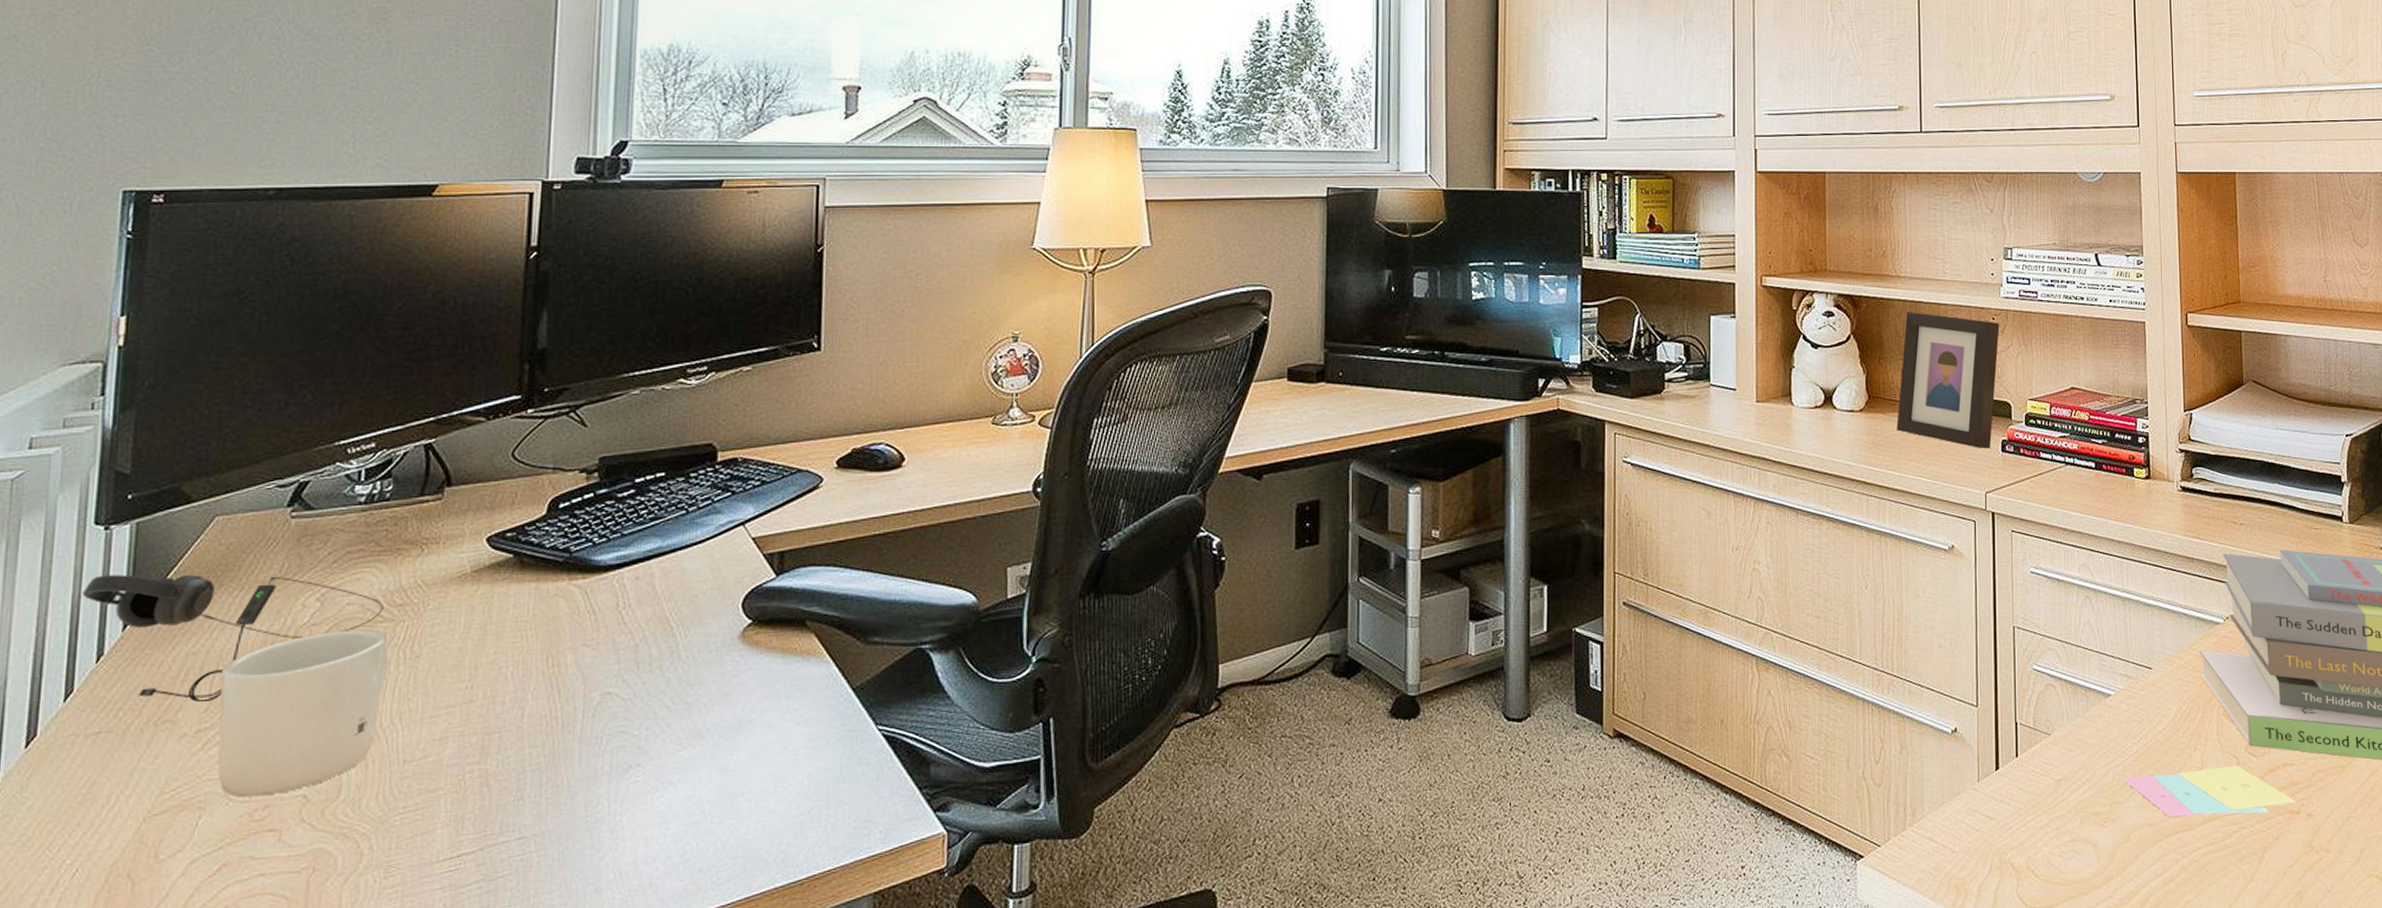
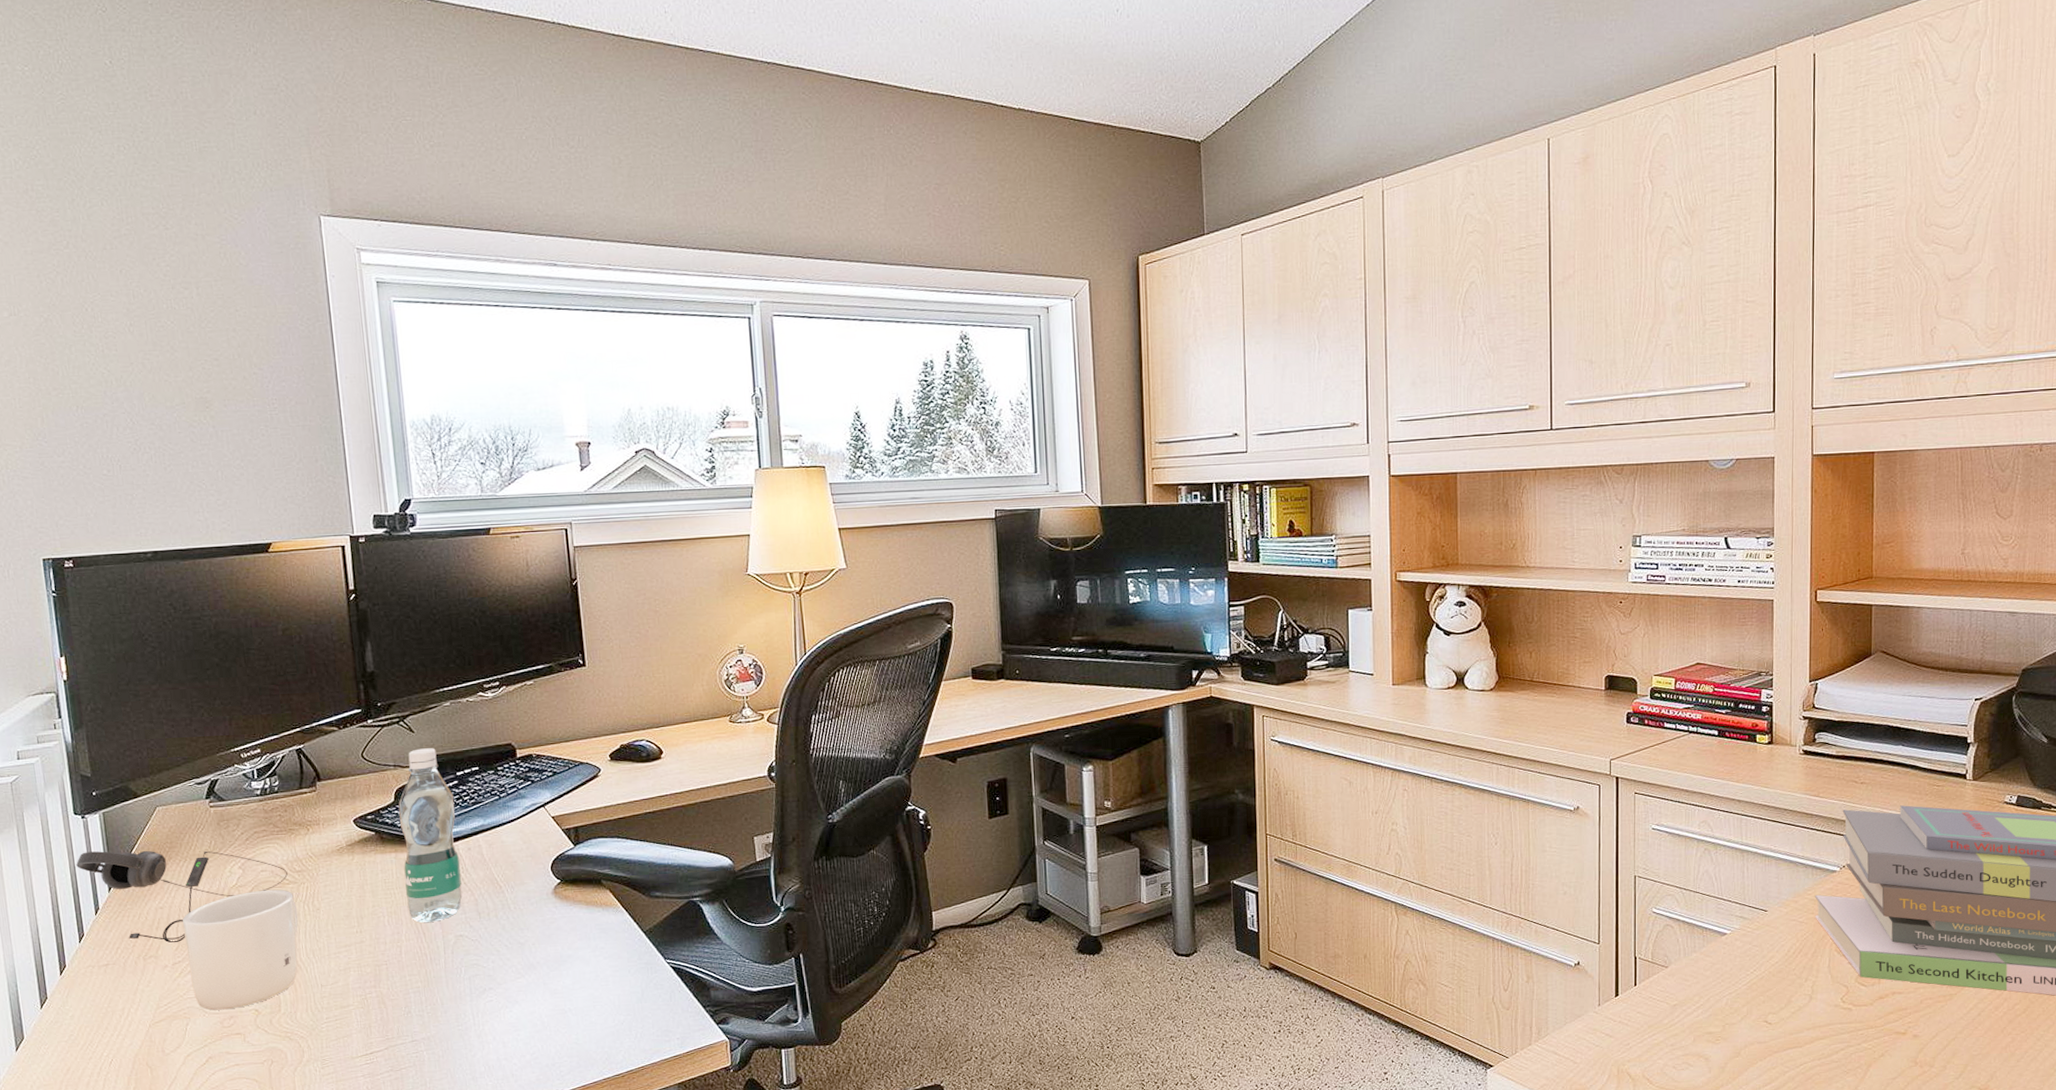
bottle: none [542,447,627,675] -> present [398,748,463,922]
picture frame: present [1897,312,2000,449] -> none [1525,599,1627,721]
sticky notes: present [2122,765,2297,817] -> none [1735,993,1904,1036]

